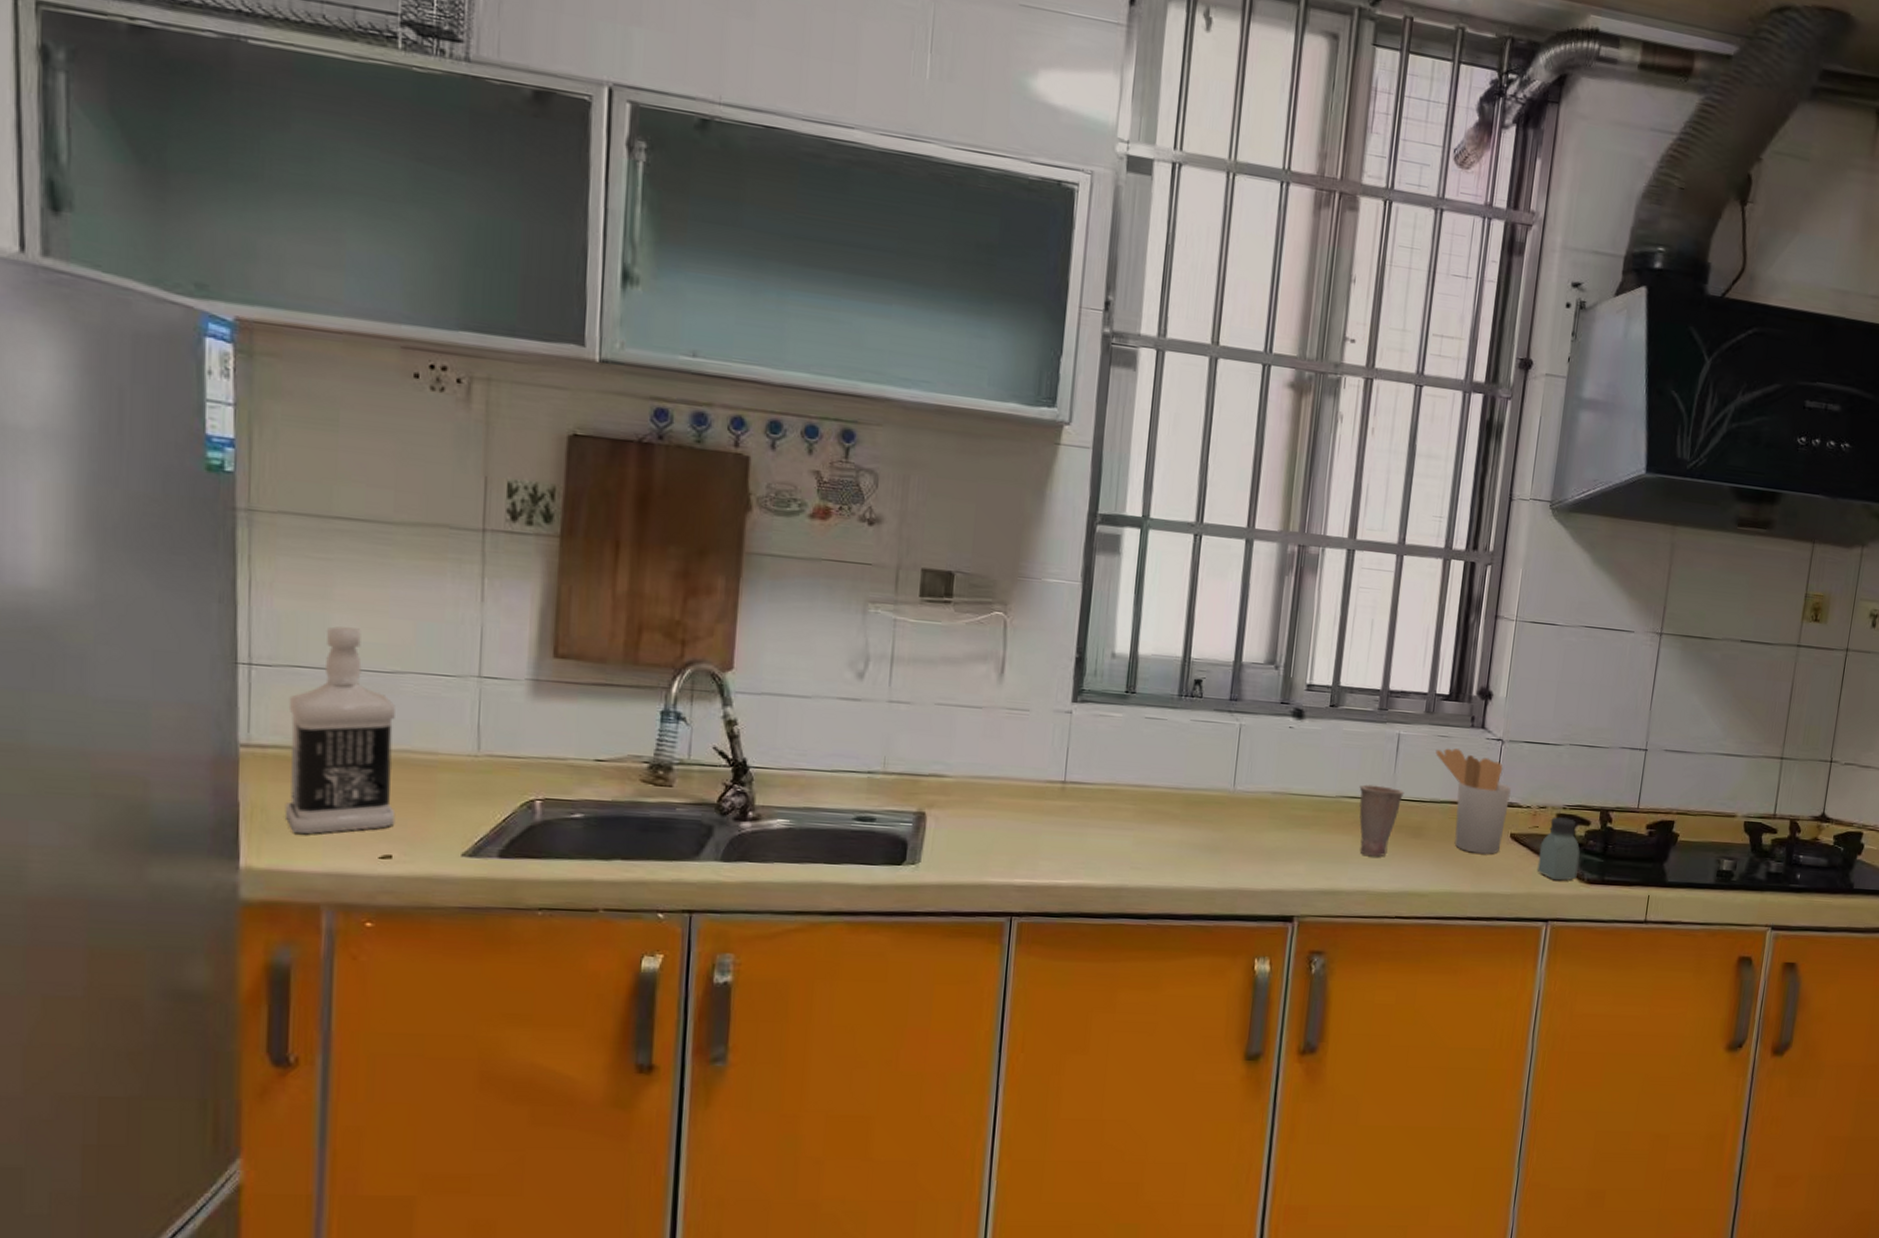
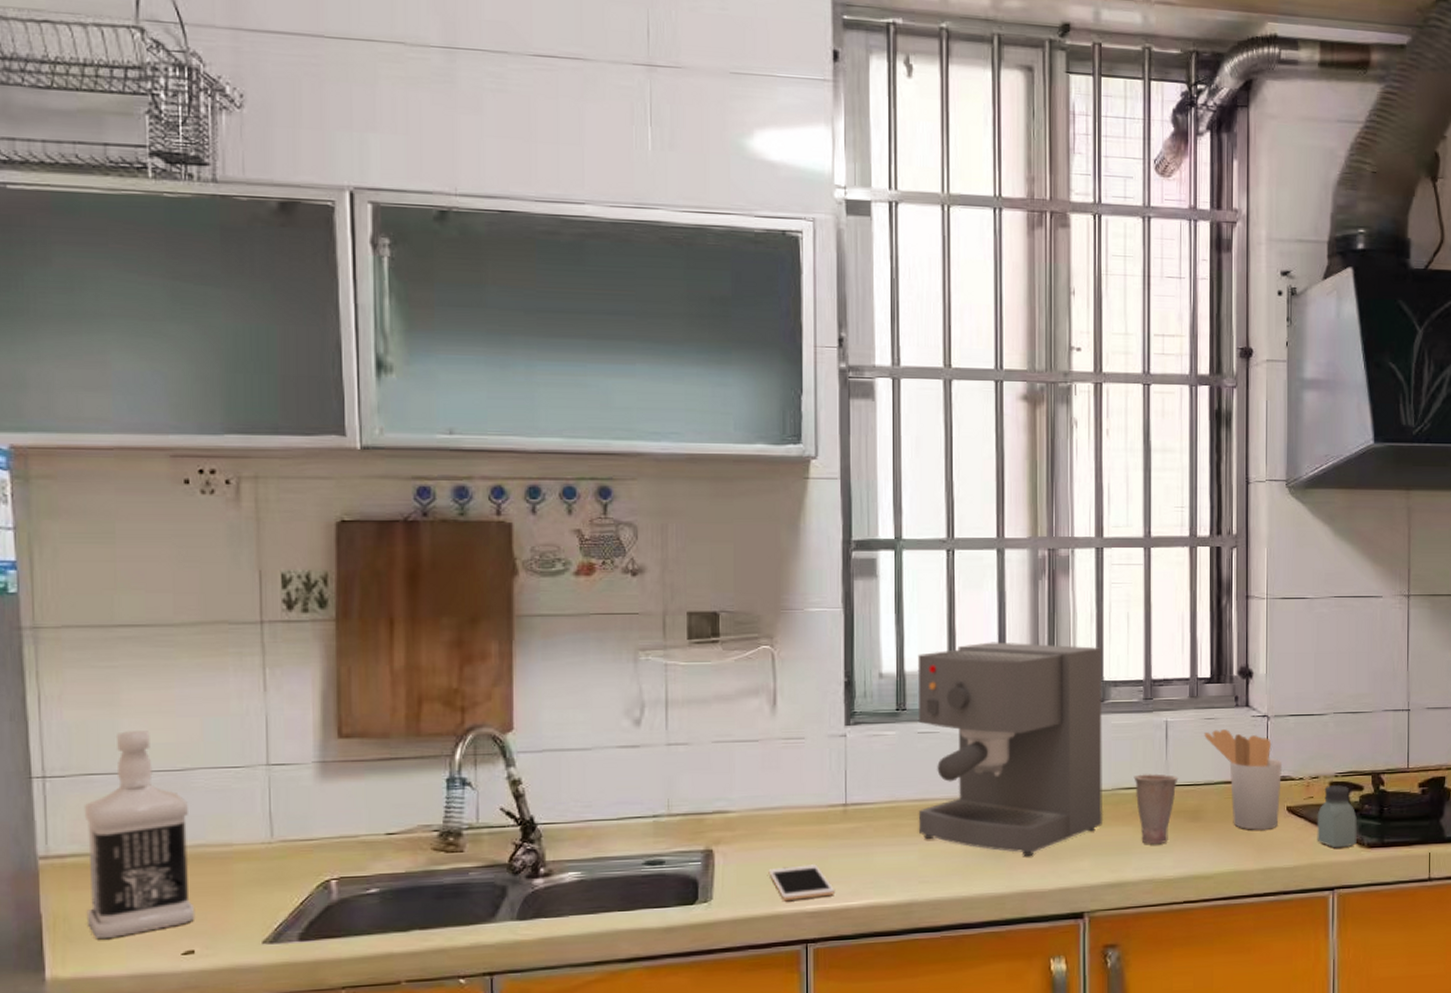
cell phone: none [979,837,1046,872] -> present [768,864,836,901]
coffee maker: none [1135,633,1341,854] -> present [917,642,1102,856]

